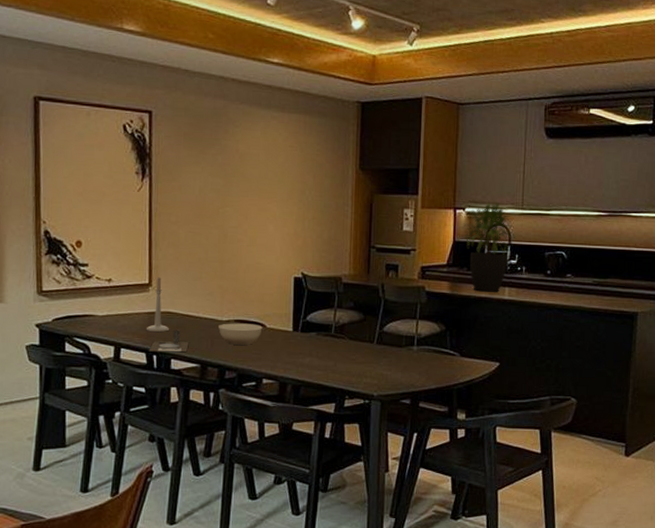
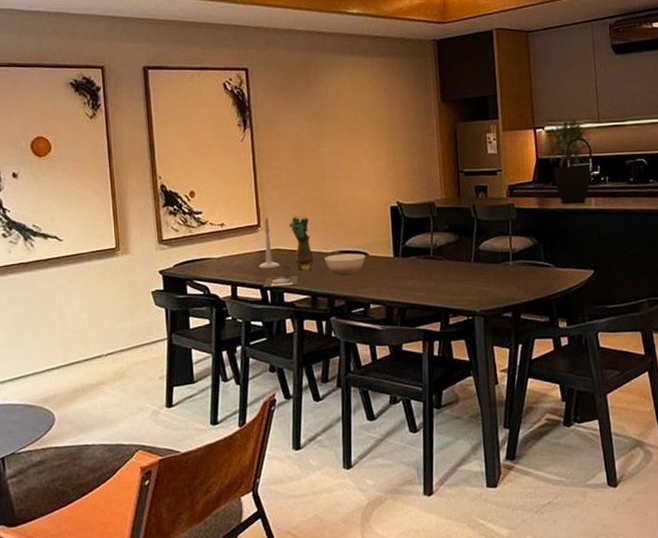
vase: none [182,276,207,338] -> present [289,214,314,271]

